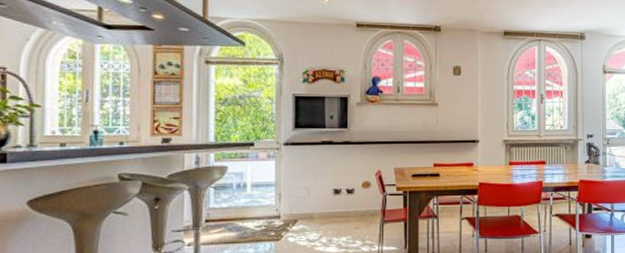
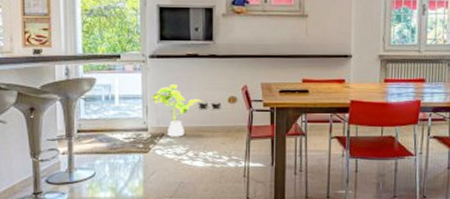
house plant: none [284,170,338,224] -> present [150,83,204,137]

